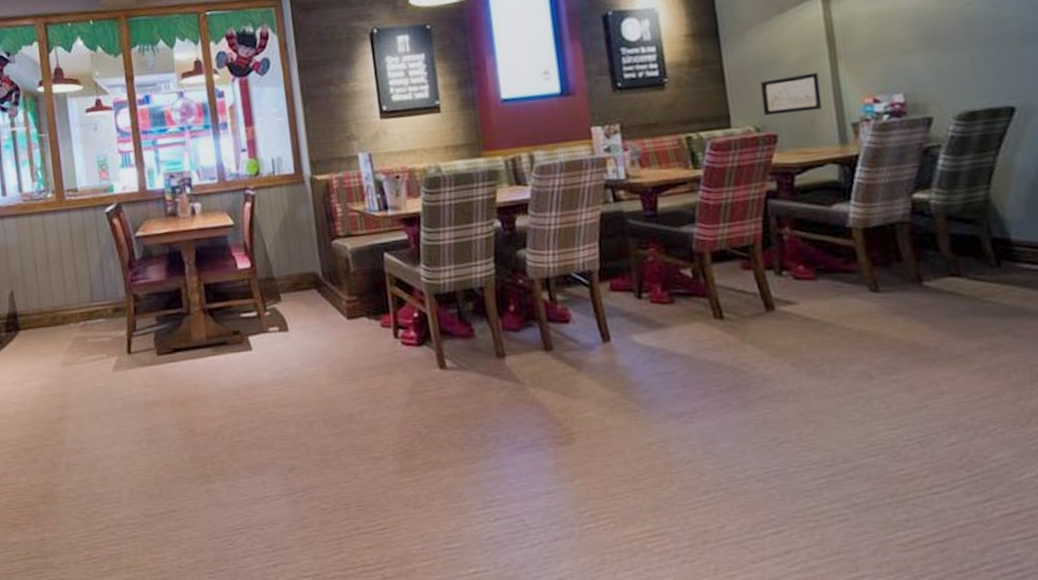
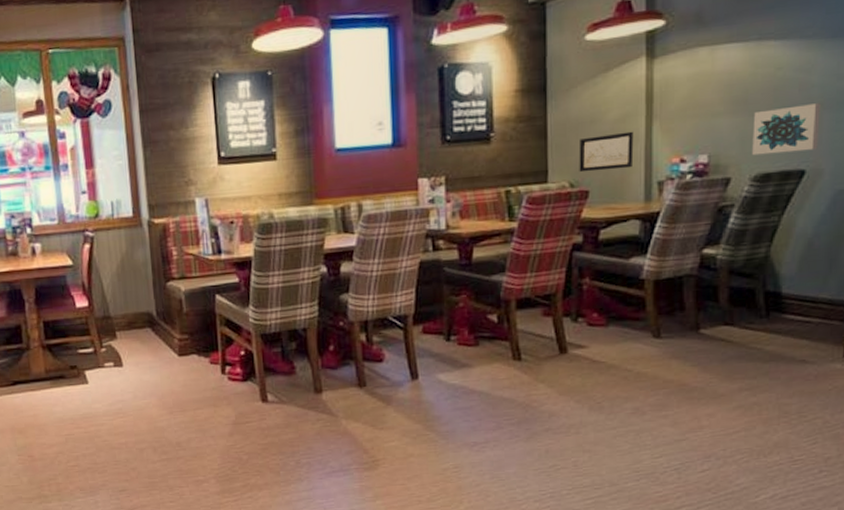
wall art: none [948,37,1025,94] -> present [752,103,820,156]

